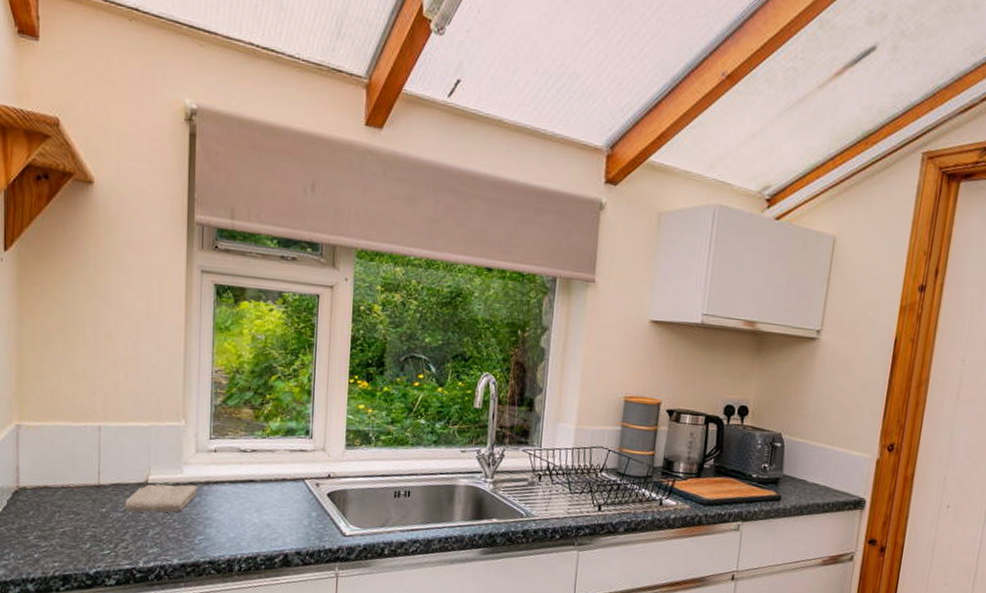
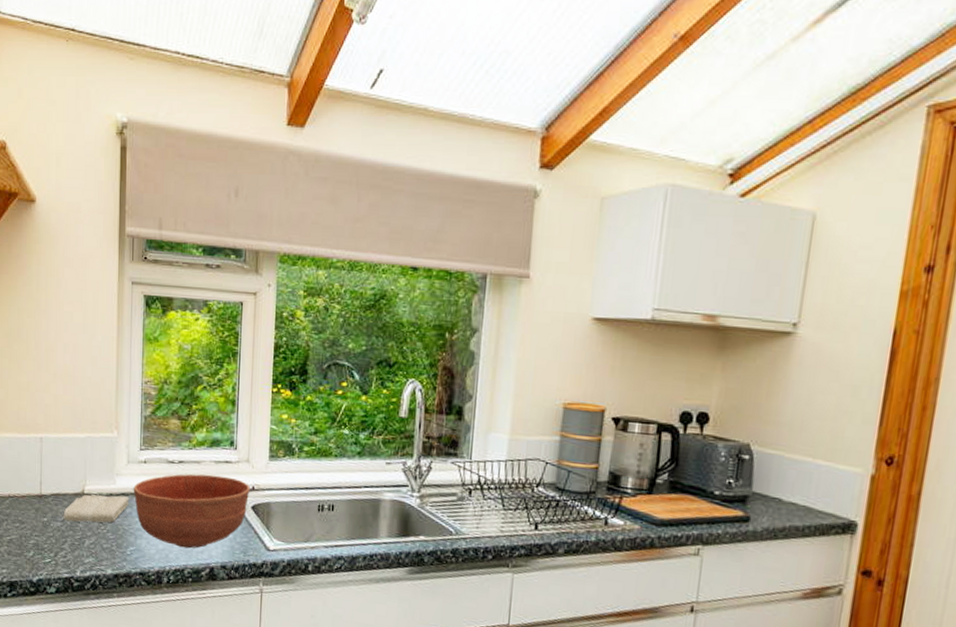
bowl: none [202,462,326,536] -> present [133,473,250,549]

